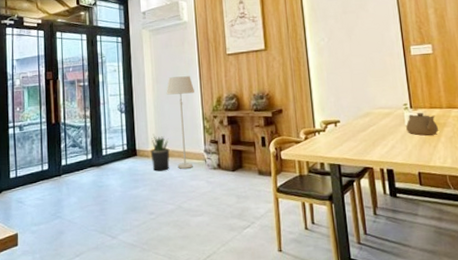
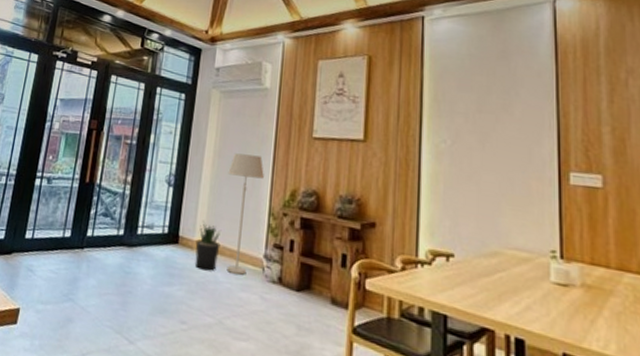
teapot: present [406,113,439,136] -> none [551,267,602,304]

